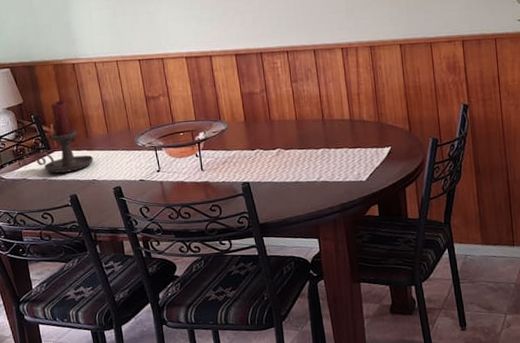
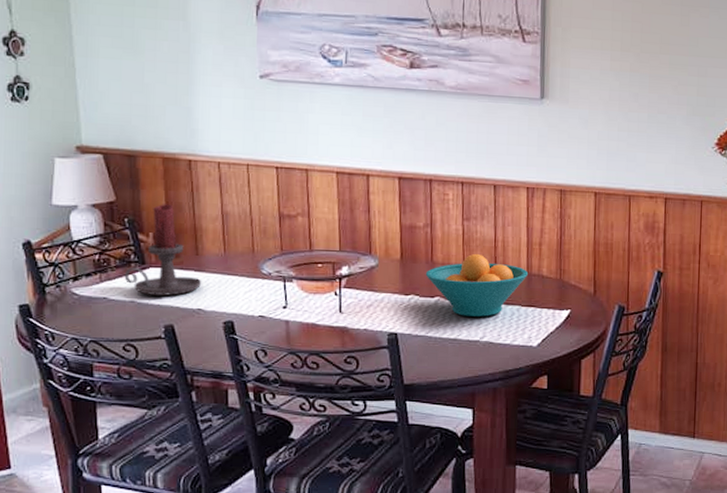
fruit bowl: none [266,108,352,162] -> present [425,253,529,317]

